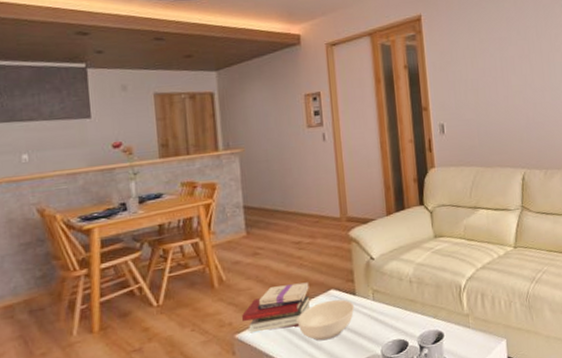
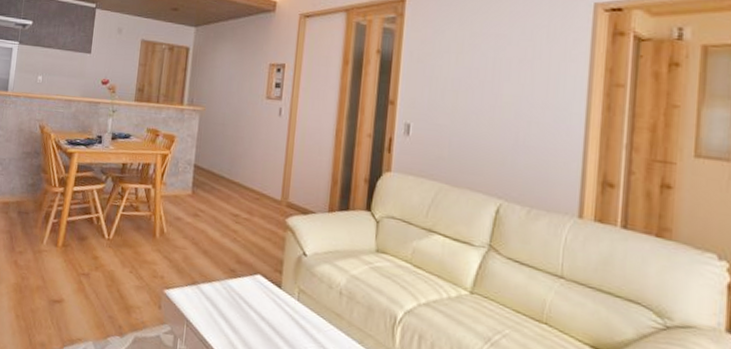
books: present [241,282,311,334] -> none [172,253,238,302]
bowl: present [297,299,355,341] -> none [220,284,278,327]

